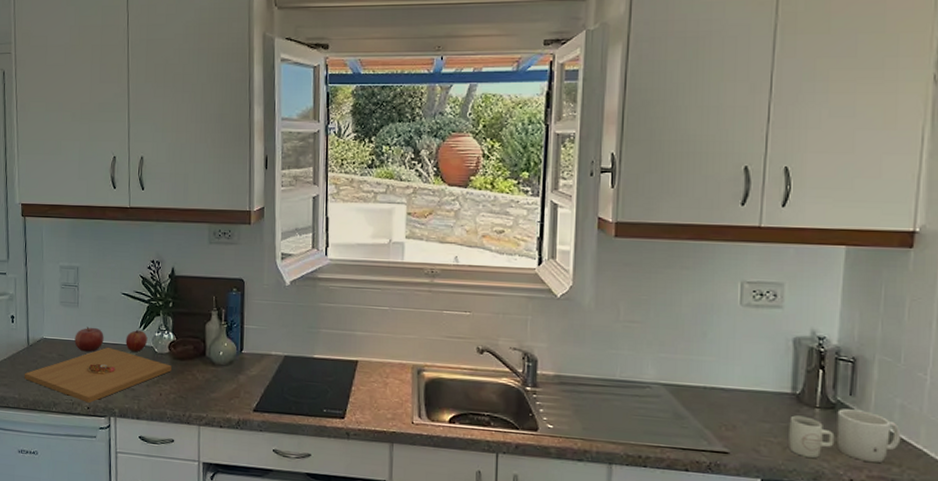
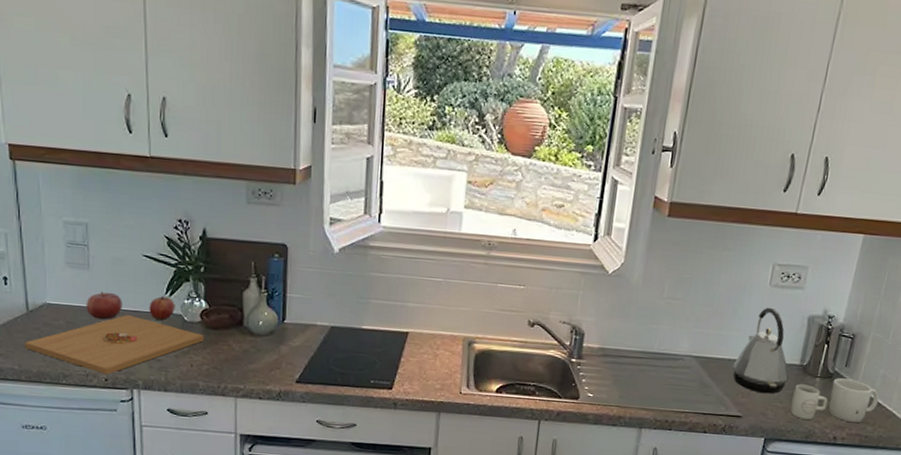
kettle: none [710,328,780,427] -> present [732,307,789,394]

